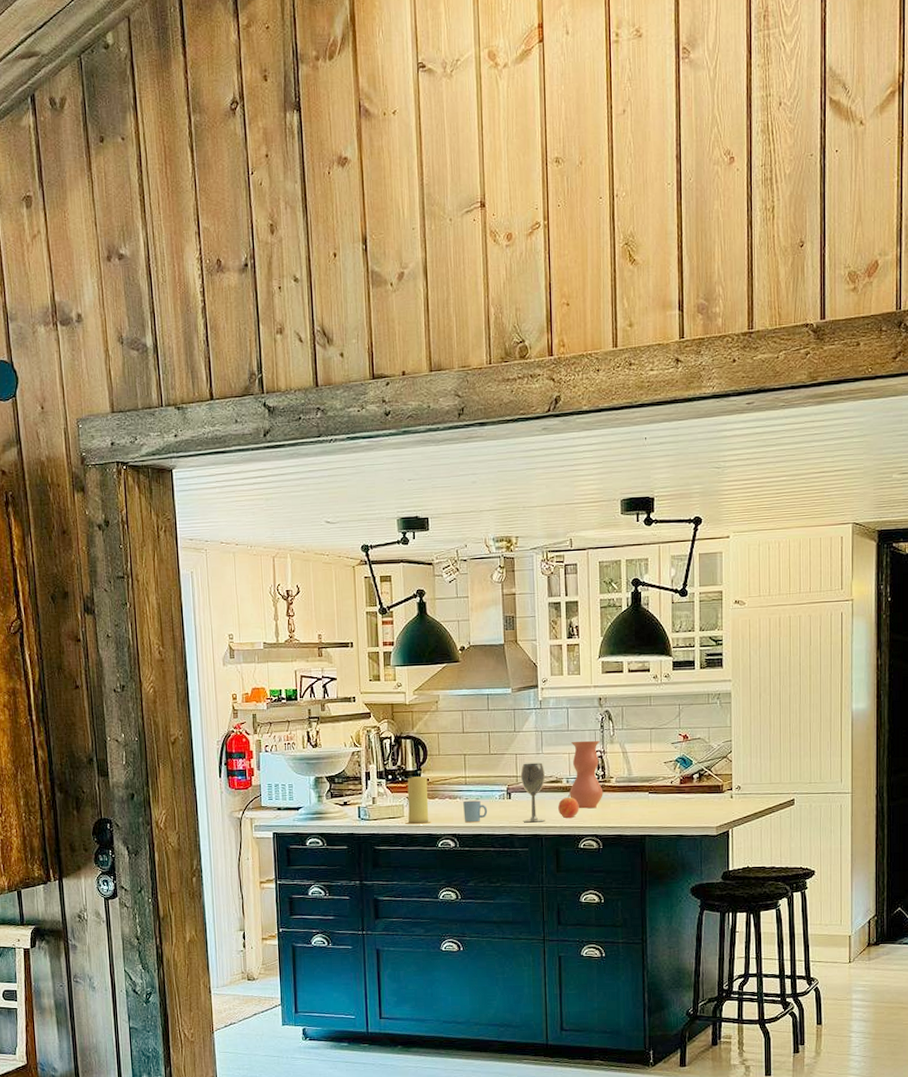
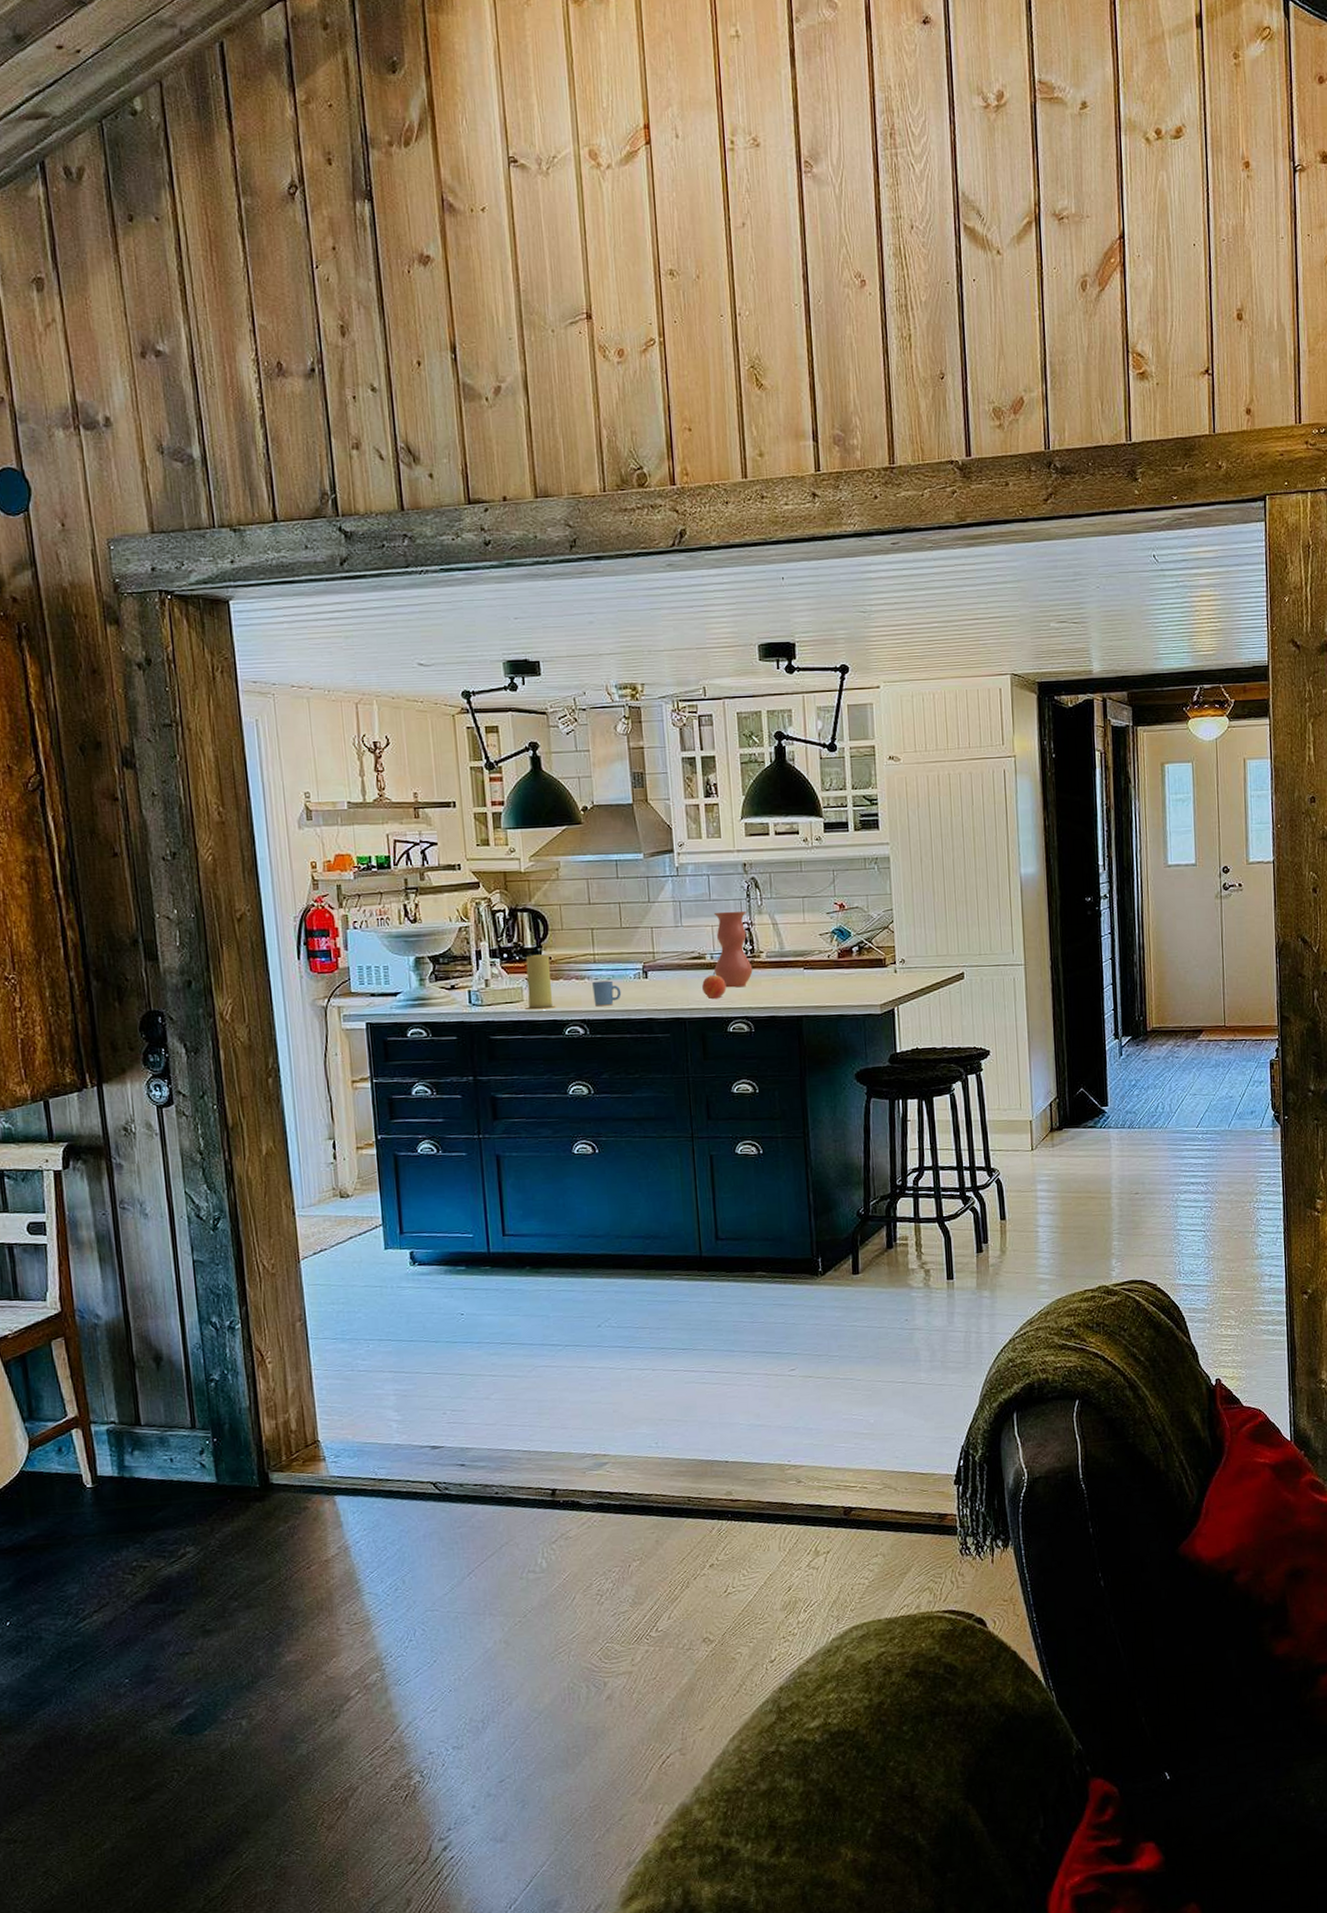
wine glass: present [520,762,545,823] -> none [657,936,688,1005]

